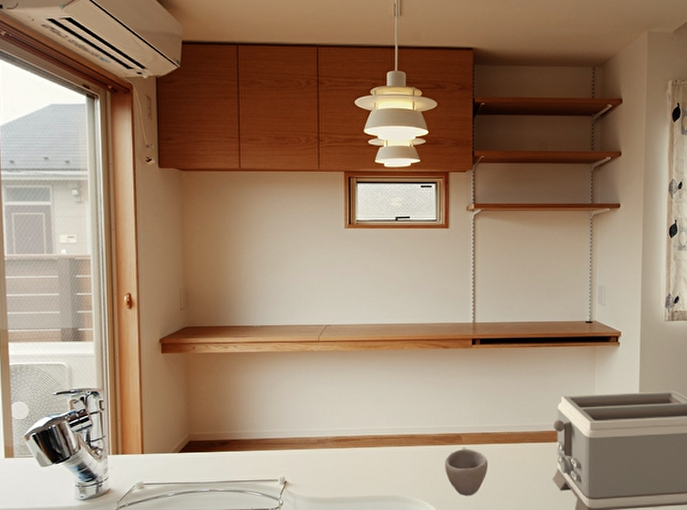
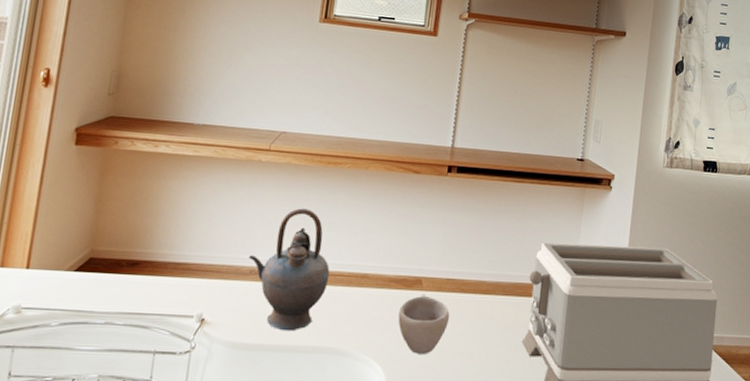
teapot: none [315,386,383,486] -> present [249,208,330,332]

